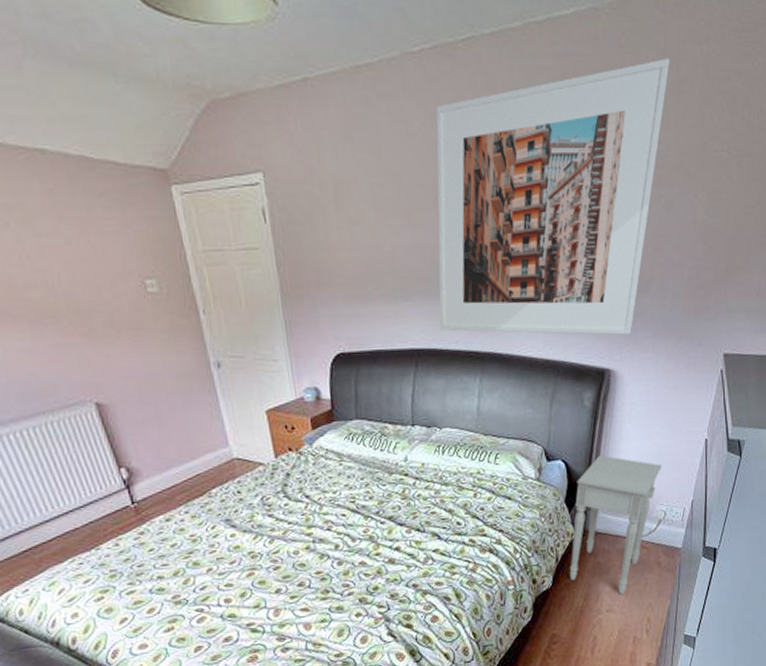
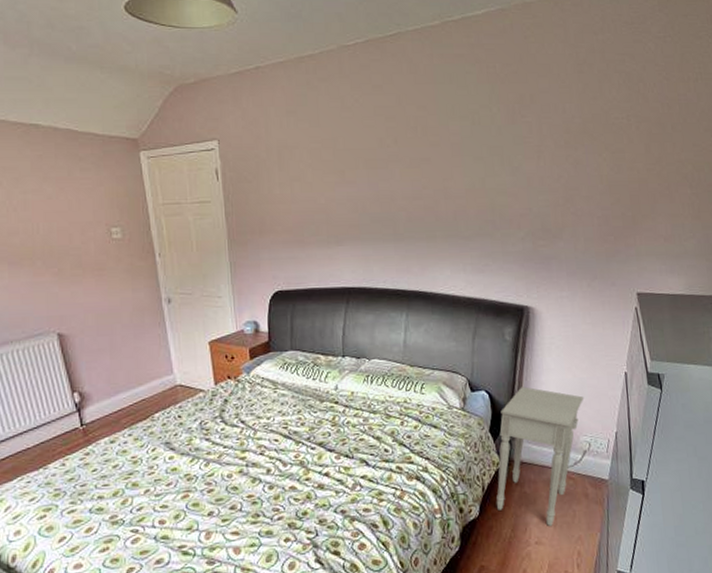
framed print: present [435,58,670,336] -> none [367,46,570,276]

